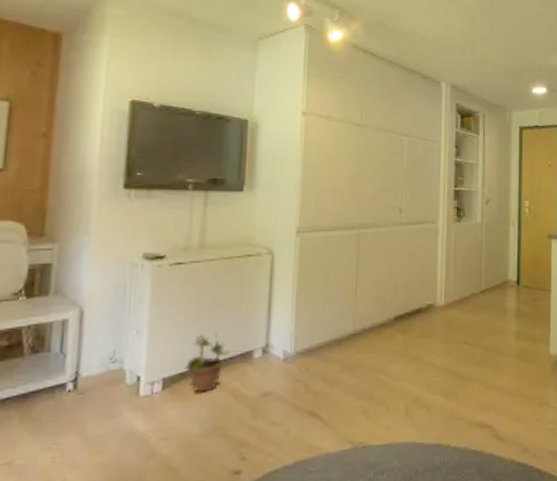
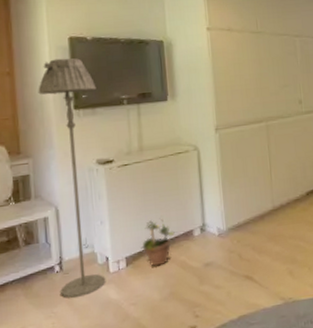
floor lamp: none [70,124,157,427] -> present [38,58,106,299]

